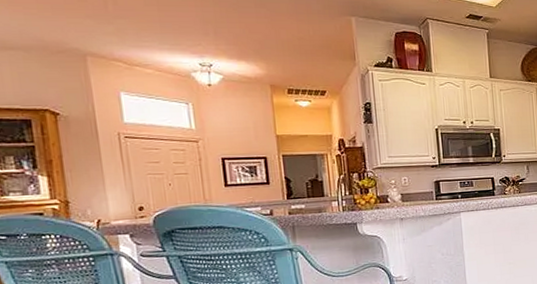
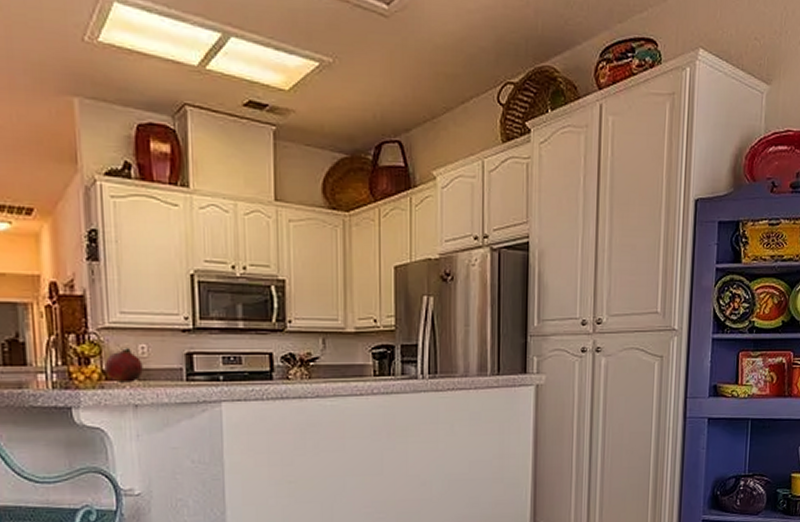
fruit: none [379,180,406,204] -> present [104,348,143,383]

